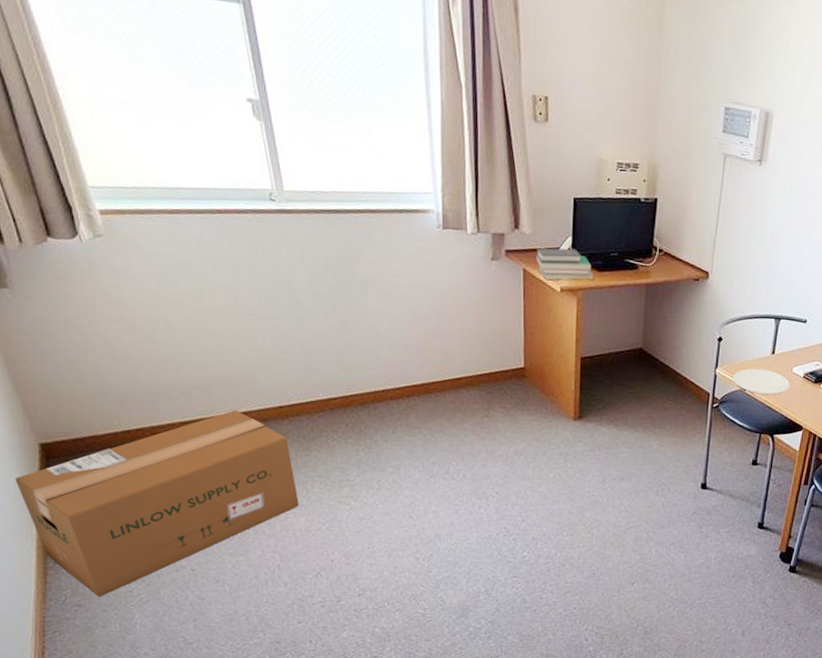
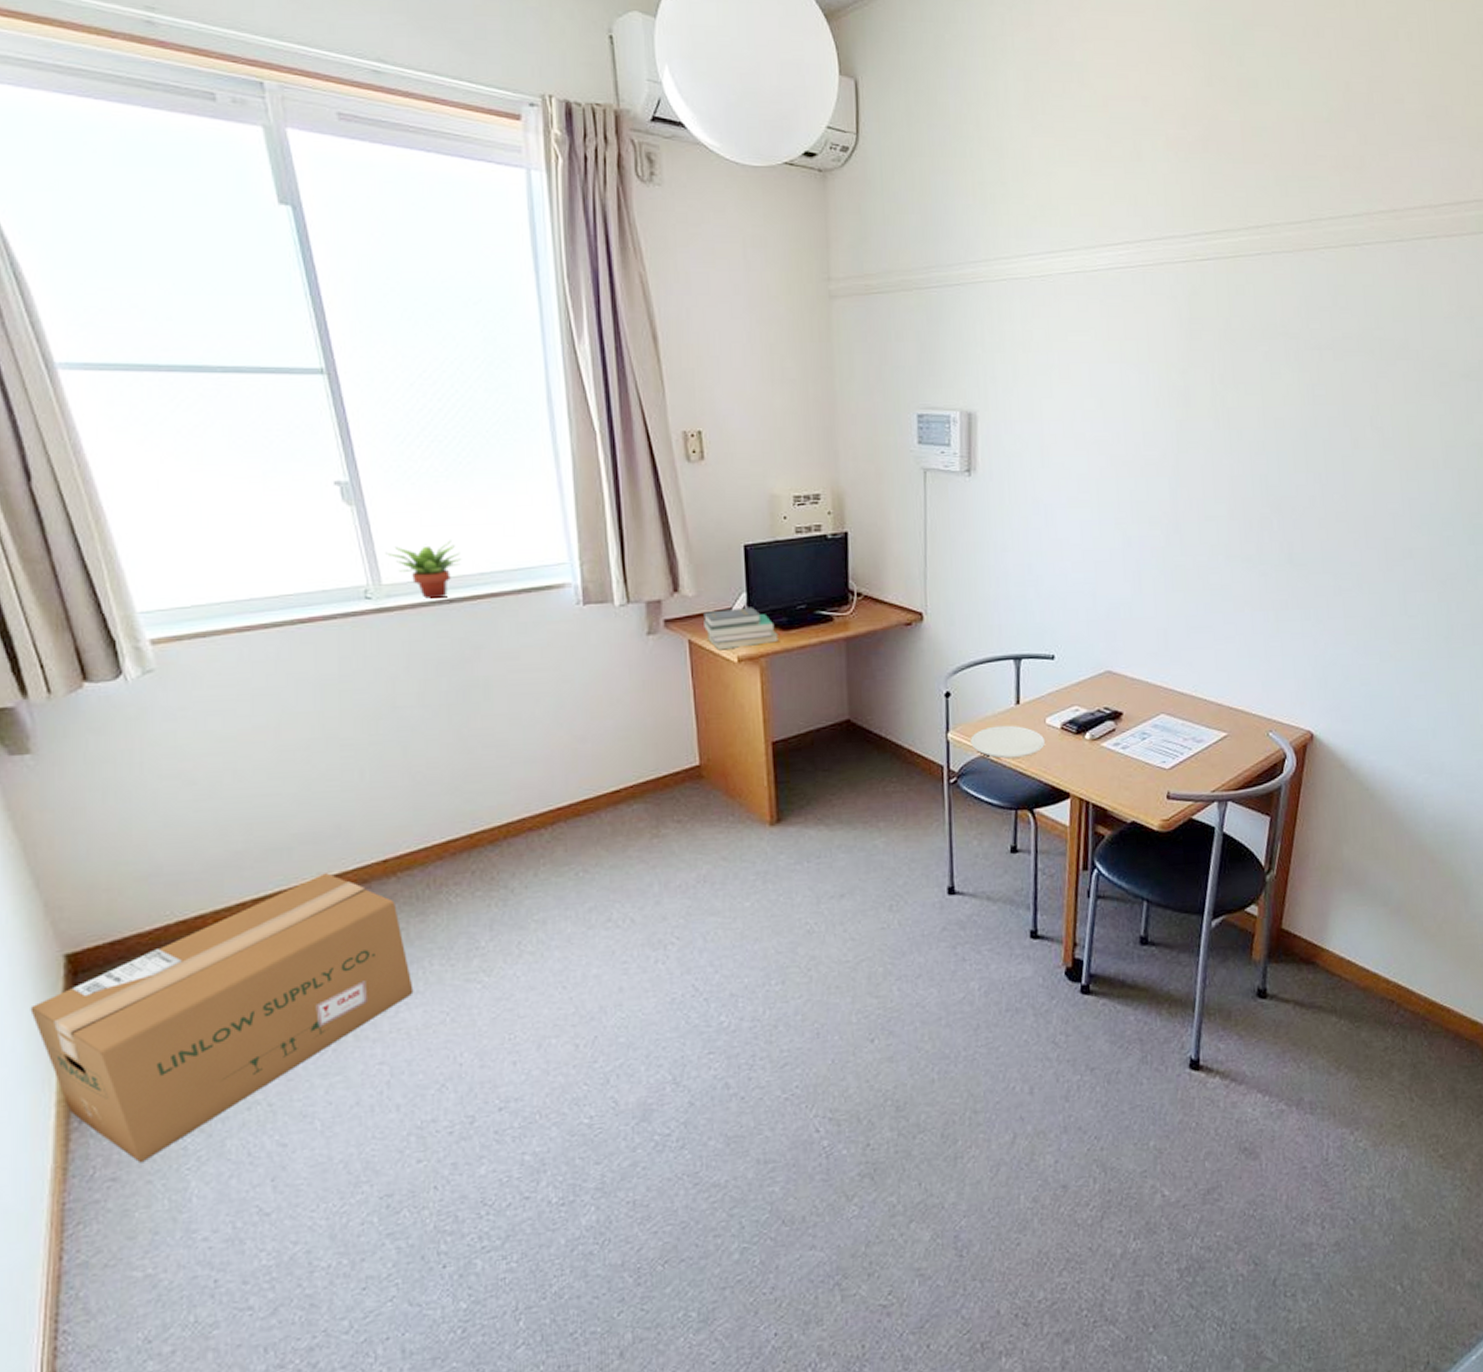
succulent plant: none [287,160,348,209] -> present [385,540,462,600]

